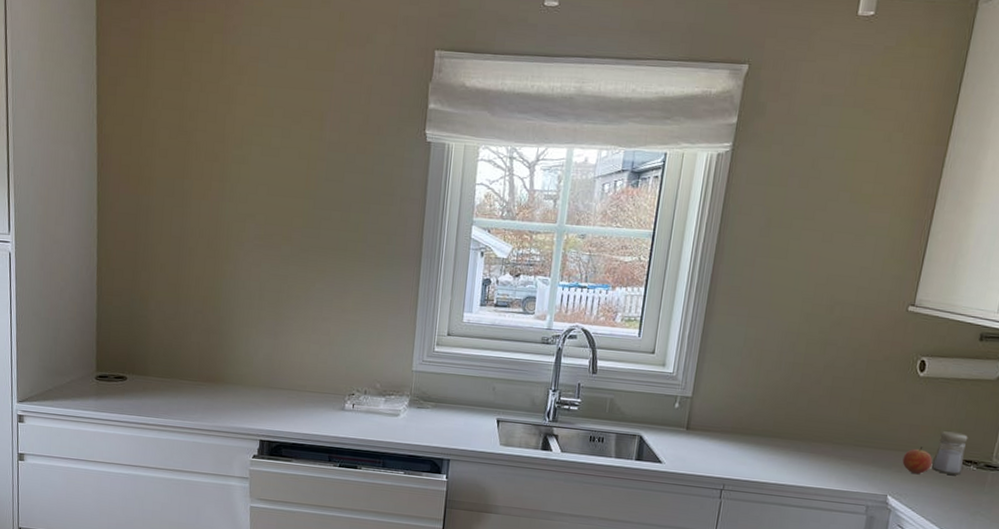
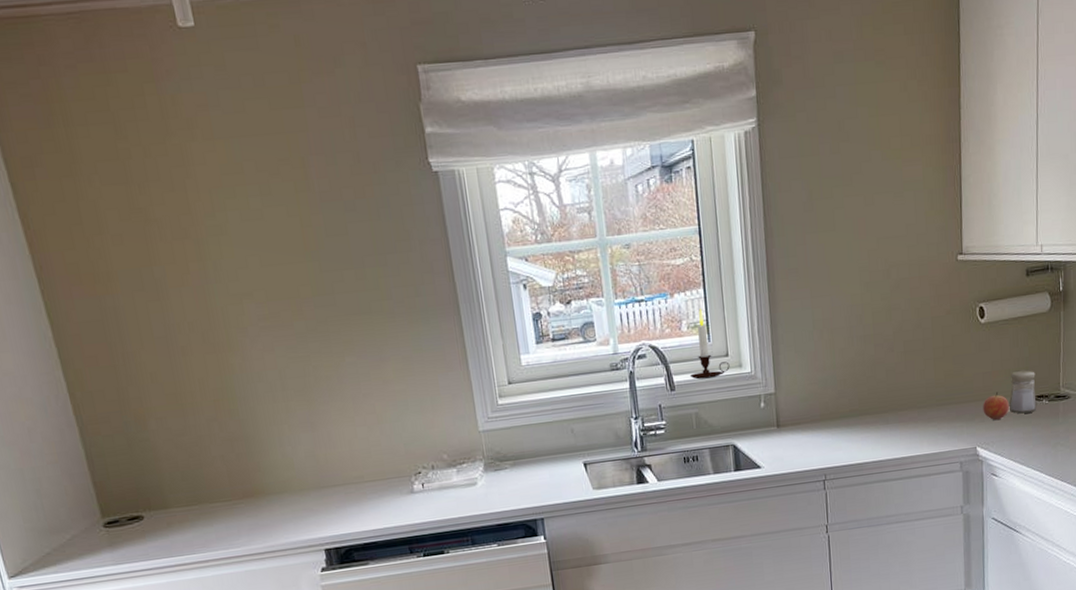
candle: none [613,305,654,371] -> present [689,308,730,380]

